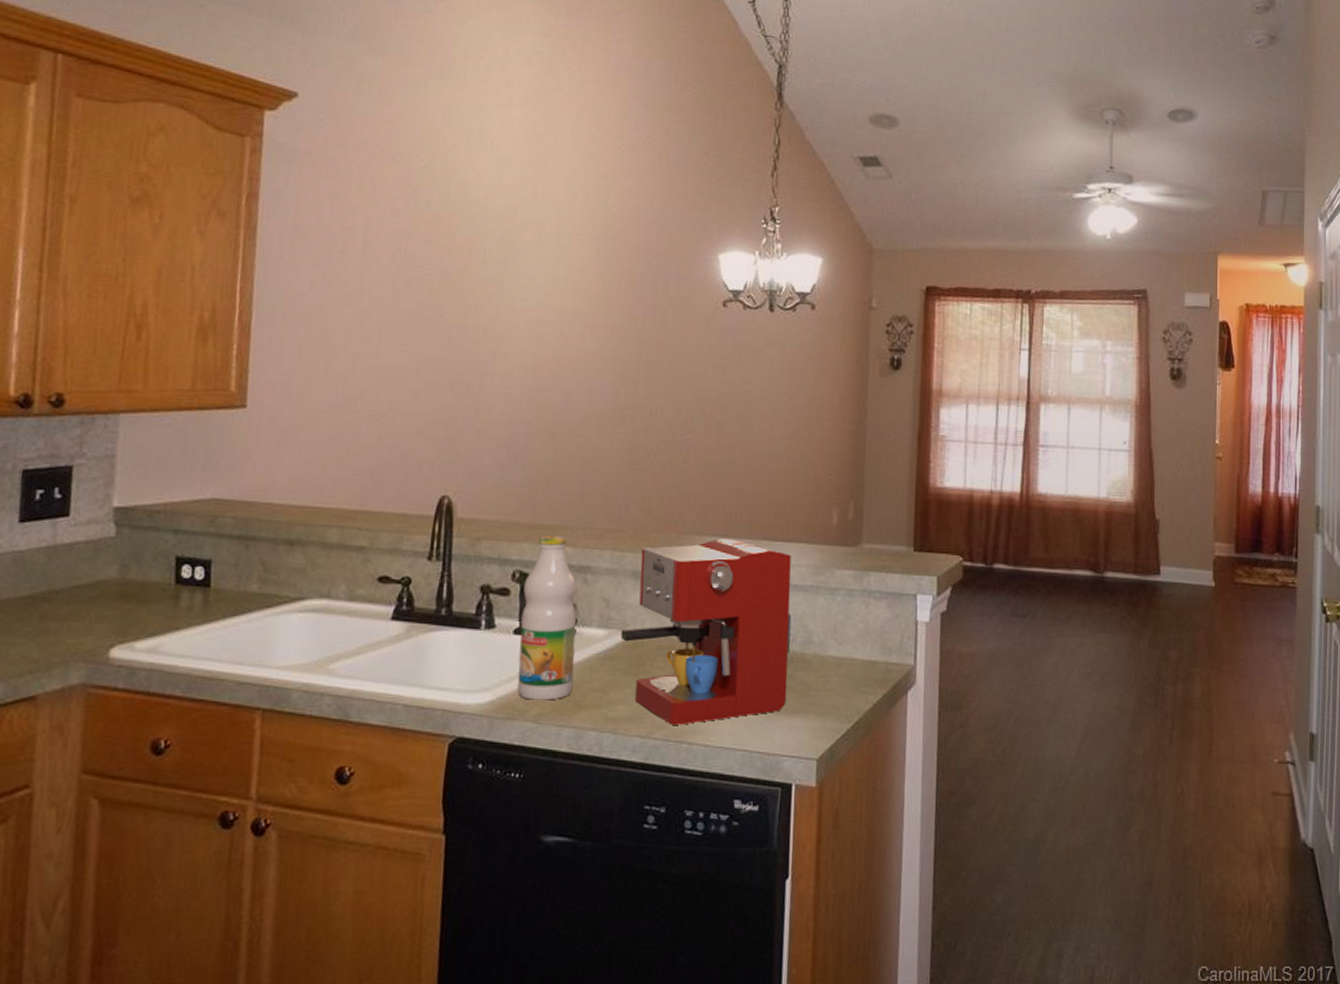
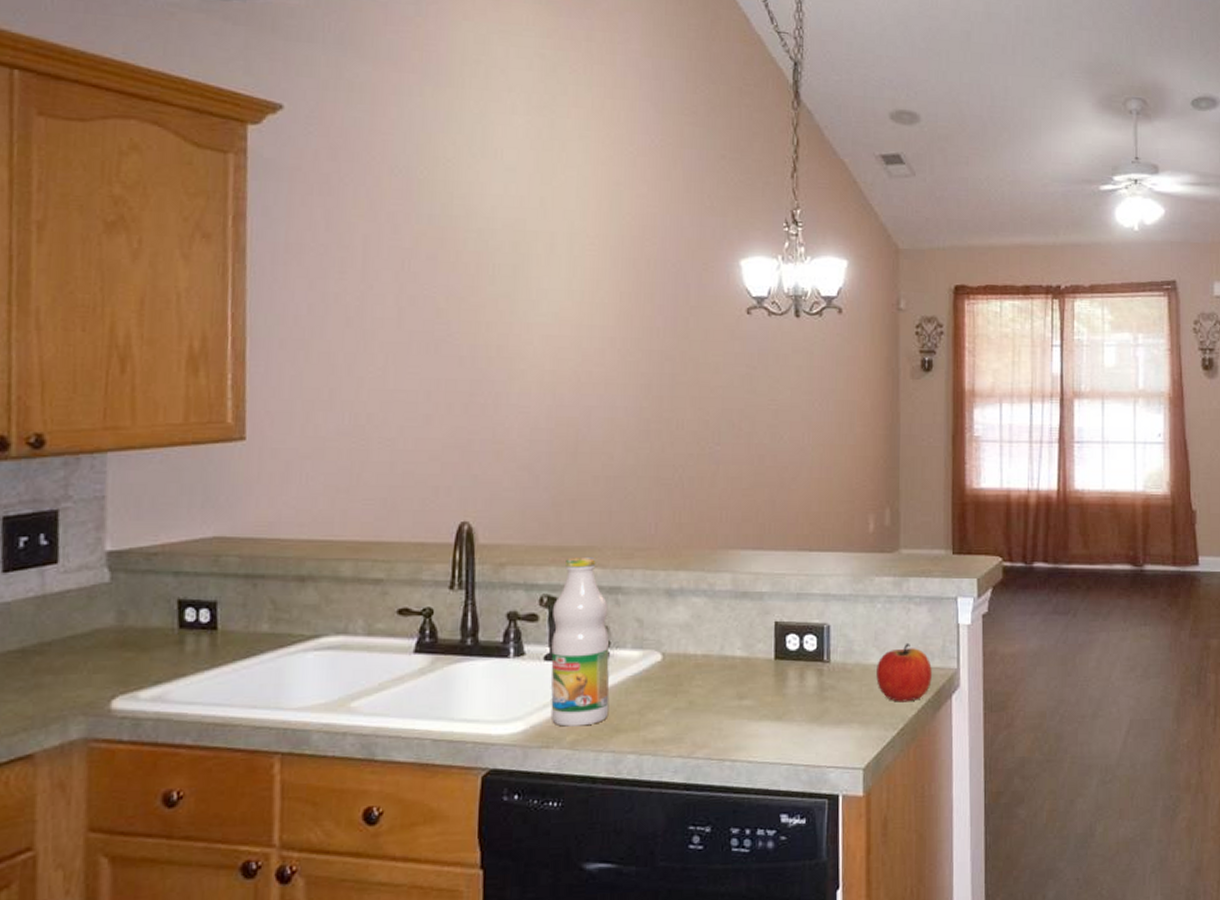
coffee maker: present [620,538,791,725] -> none [656,551,830,743]
apple: none [834,636,889,696] -> present [876,642,932,702]

